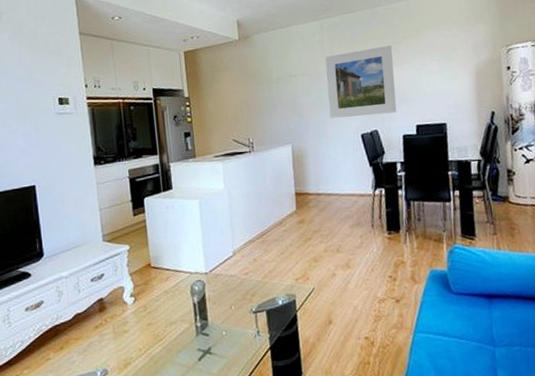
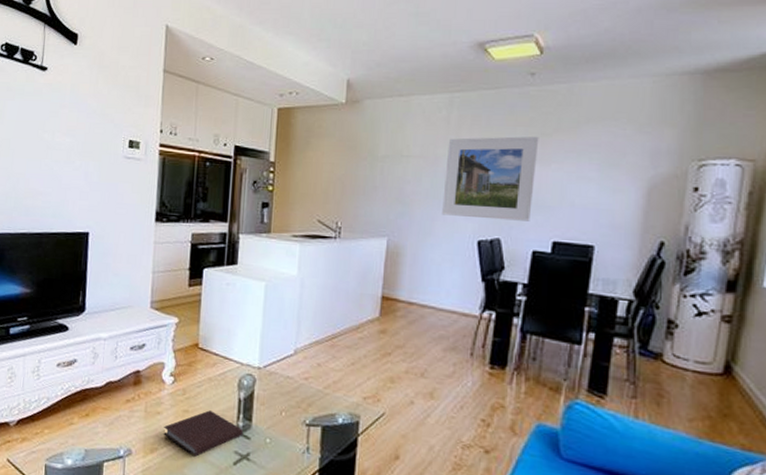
notebook: none [132,319,203,362] -> present [162,410,244,457]

